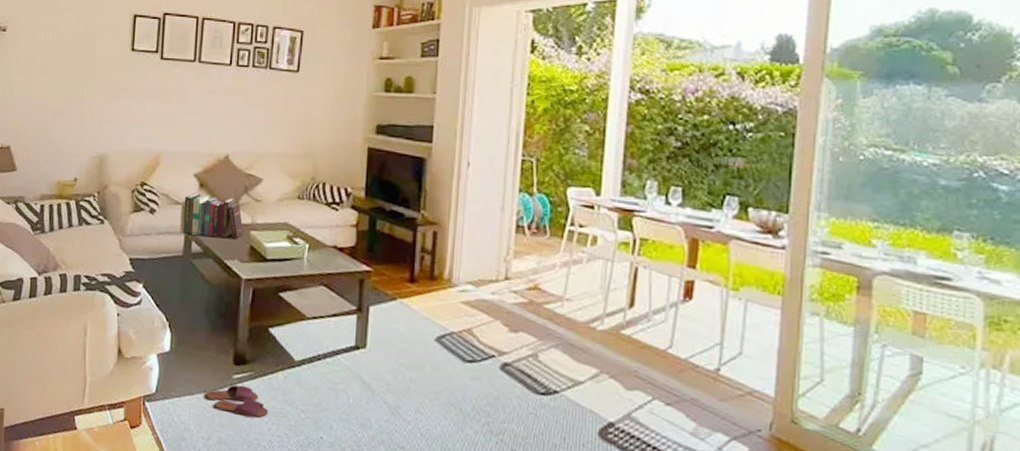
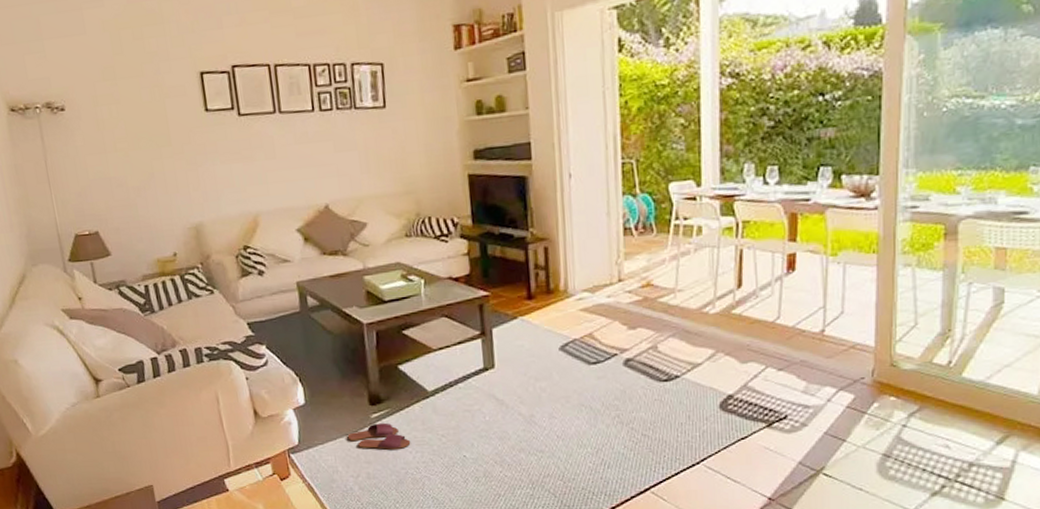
books: present [180,193,244,239] -> none [289,247,357,290]

